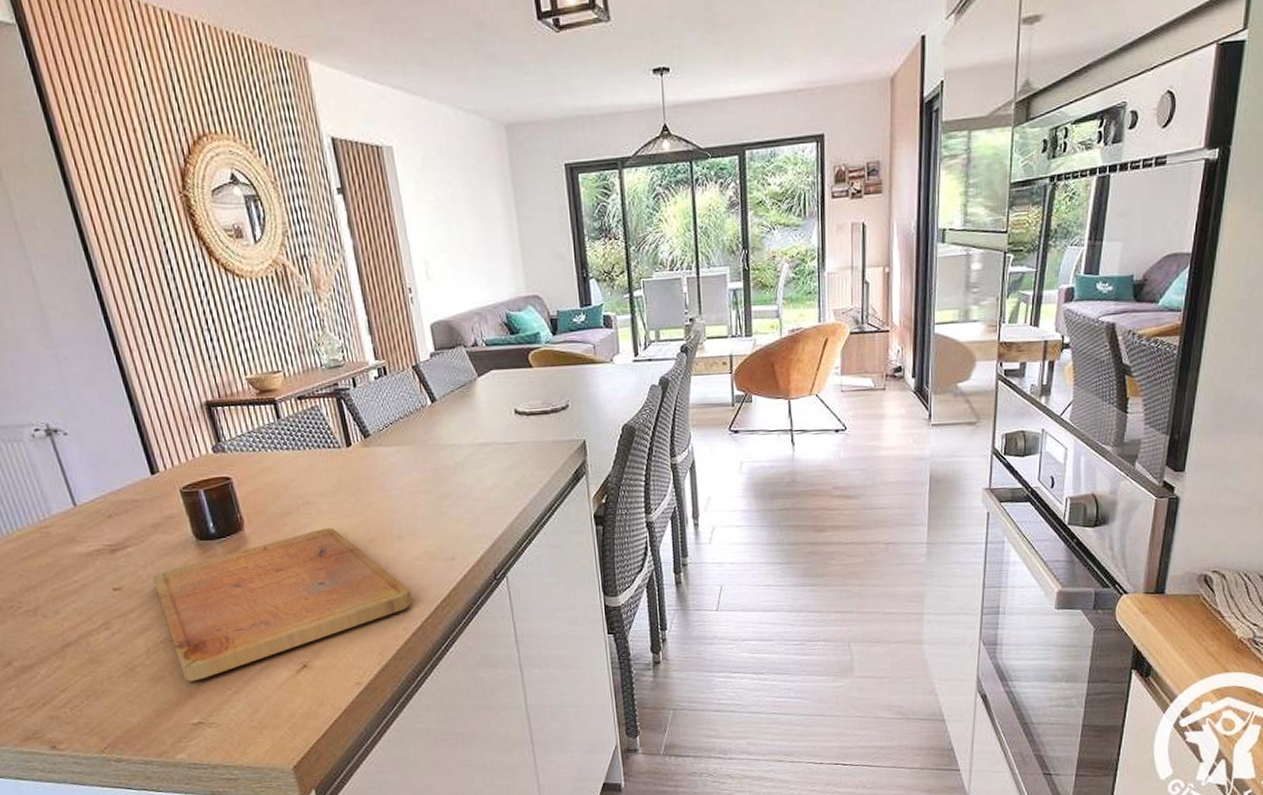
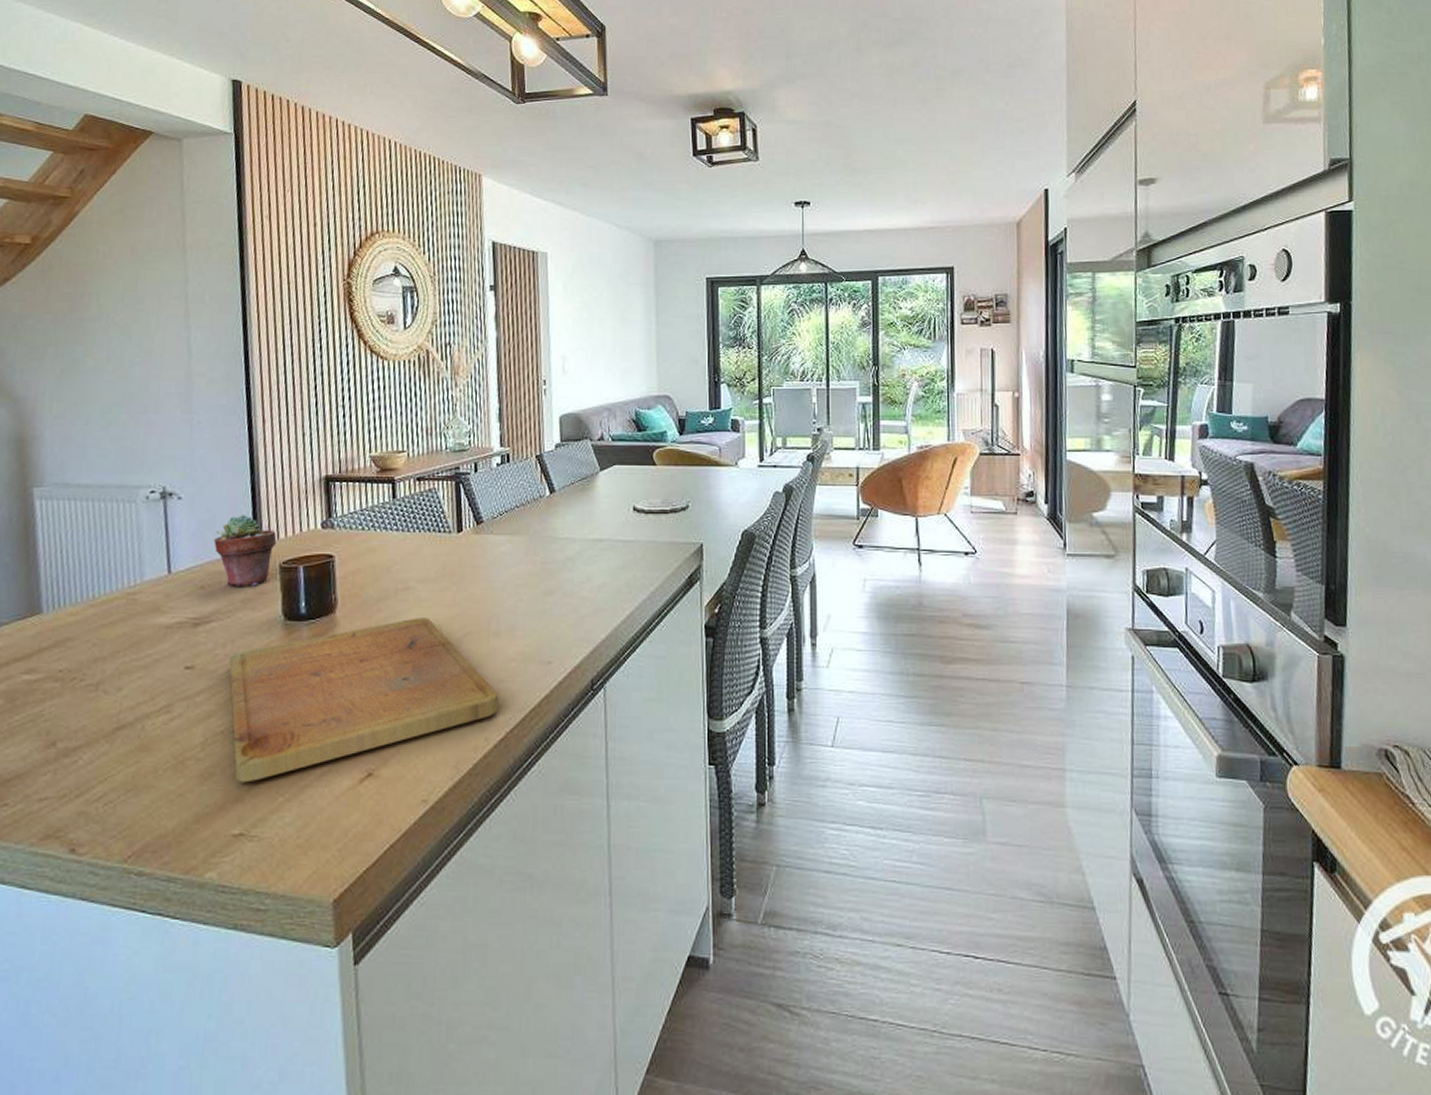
potted succulent: none [110,445,173,514] -> present [214,515,277,588]

